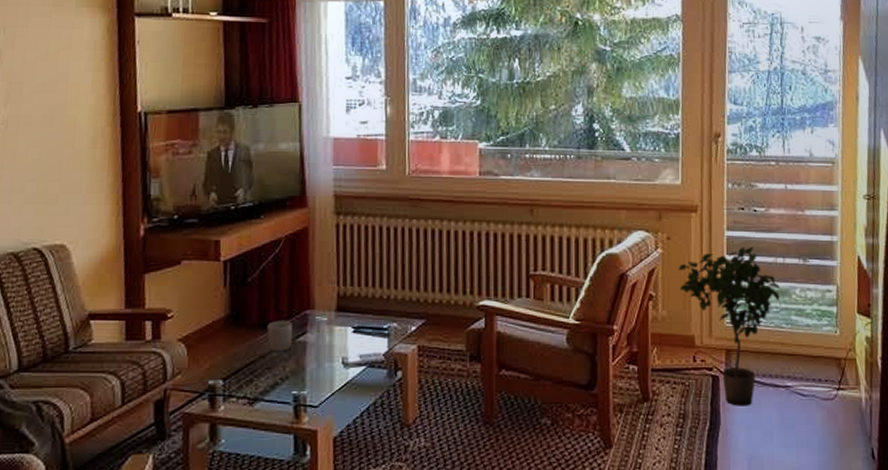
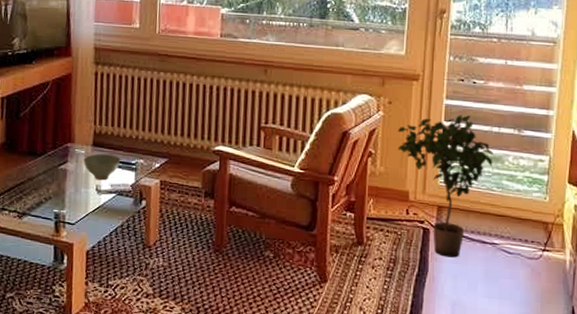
mug: present [266,321,293,352] -> none [34,150,56,176]
bowl: none [325,320,371,352] -> present [83,153,121,181]

